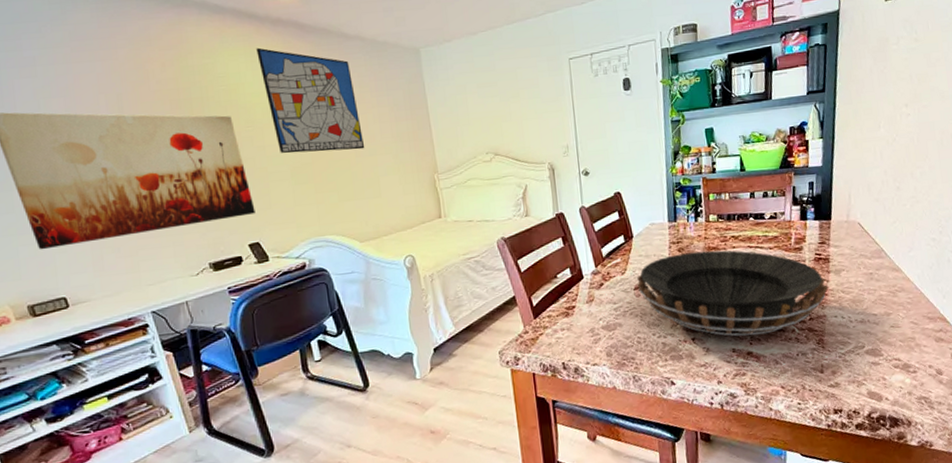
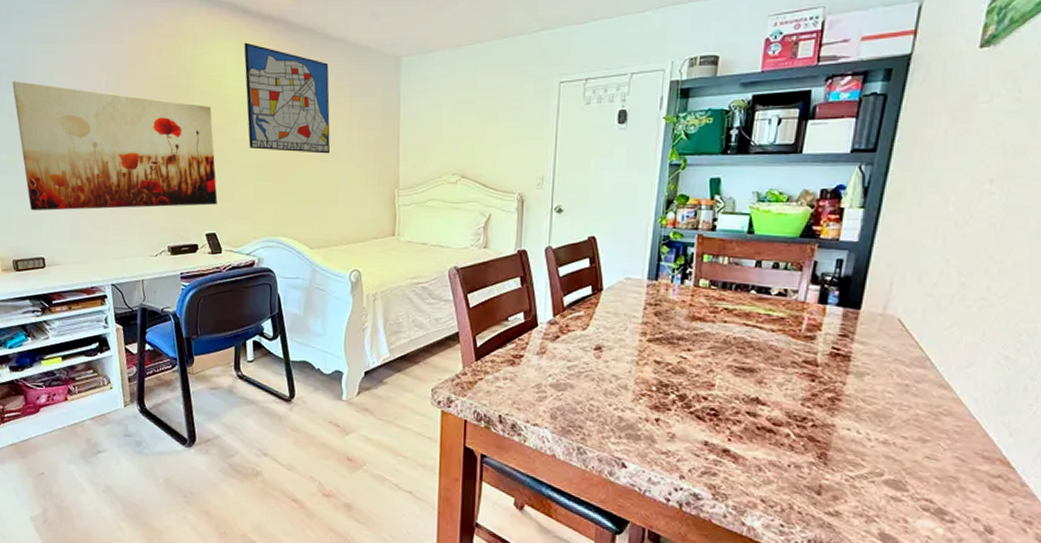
decorative bowl: present [637,250,829,337] -> none [598,318,844,432]

